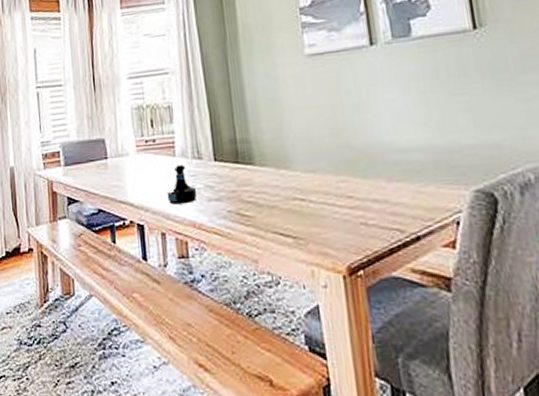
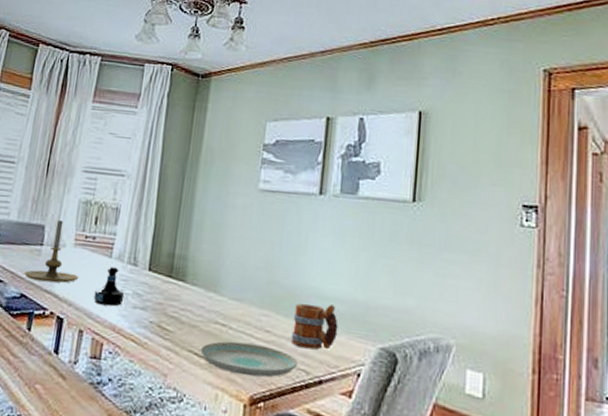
candle holder: none [95,130,149,194] -> present [23,219,79,283]
plate: none [285,212,390,247] -> present [200,341,298,378]
mug: none [372,156,425,207] -> present [291,303,338,350]

